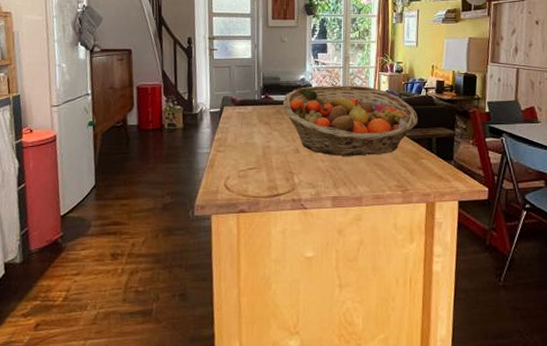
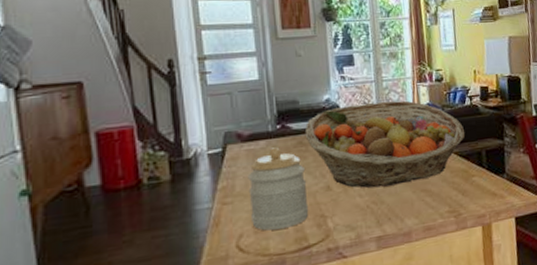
jar: none [236,113,281,177] -> present [247,147,309,231]

